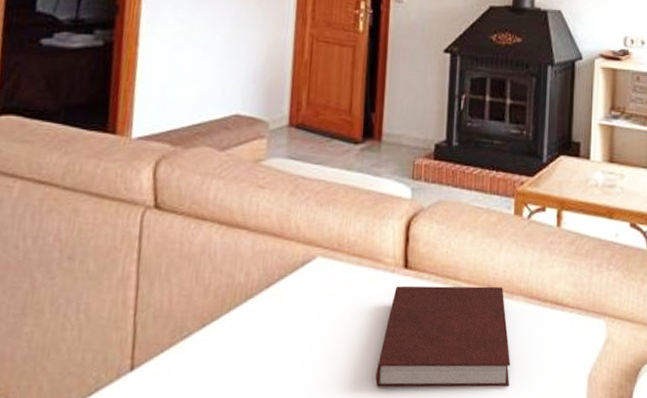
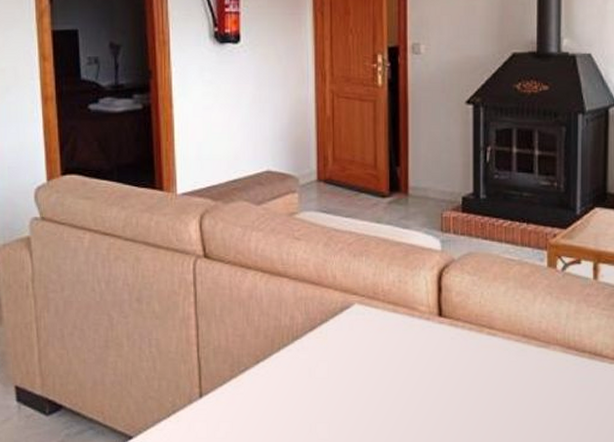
notebook: present [375,285,511,388] -> none [418,332,550,430]

